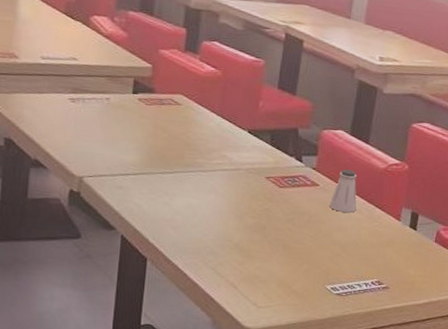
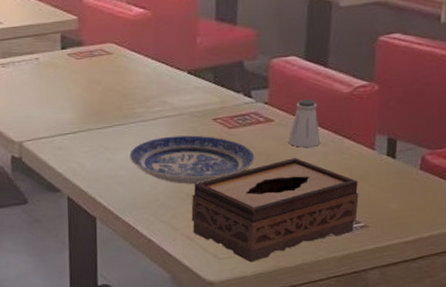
plate: none [186,188,300,235] -> present [130,135,255,184]
tissue box: none [236,220,384,313] -> present [191,158,359,263]

